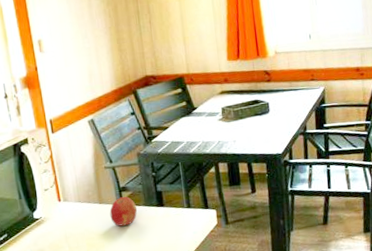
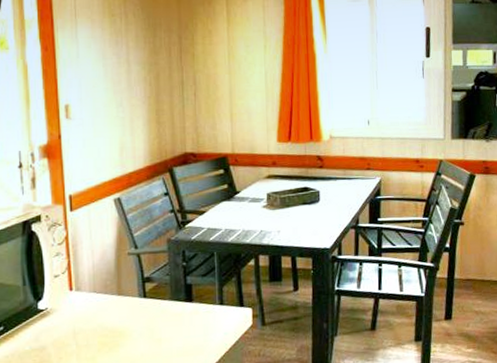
fruit: present [109,196,137,227] -> none [129,288,161,323]

